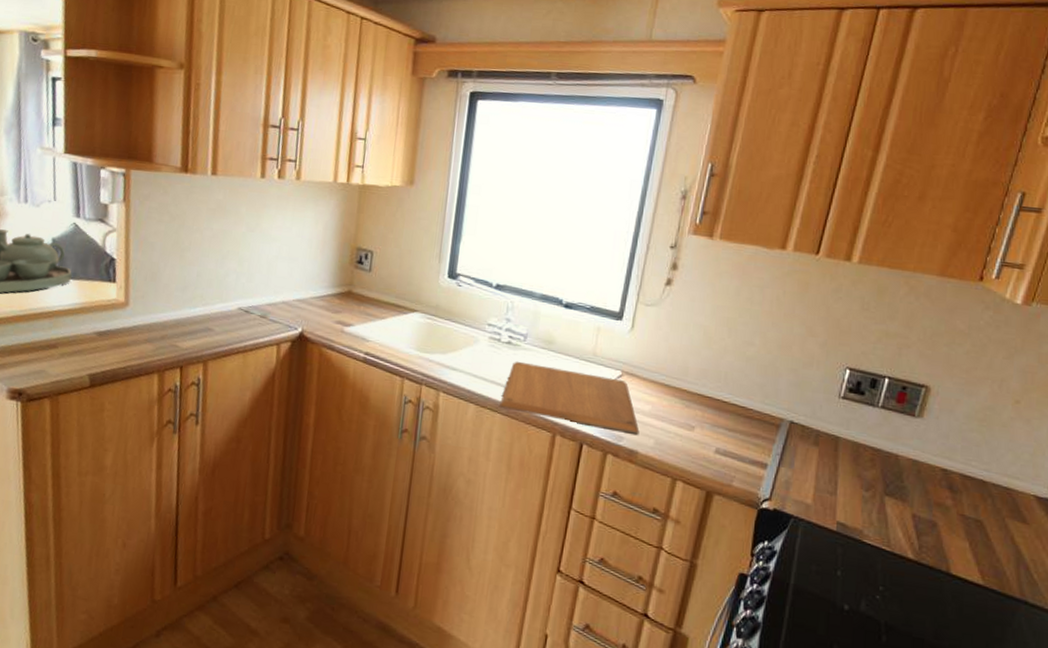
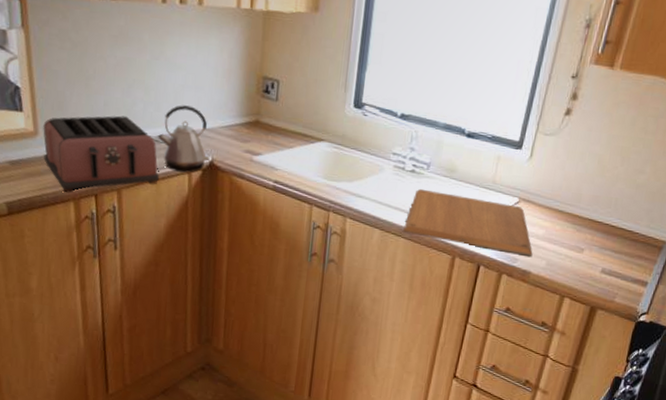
toaster: none [132,286,248,365] -> present [43,115,160,194]
kettle: none [247,275,300,345] -> present [157,105,210,173]

